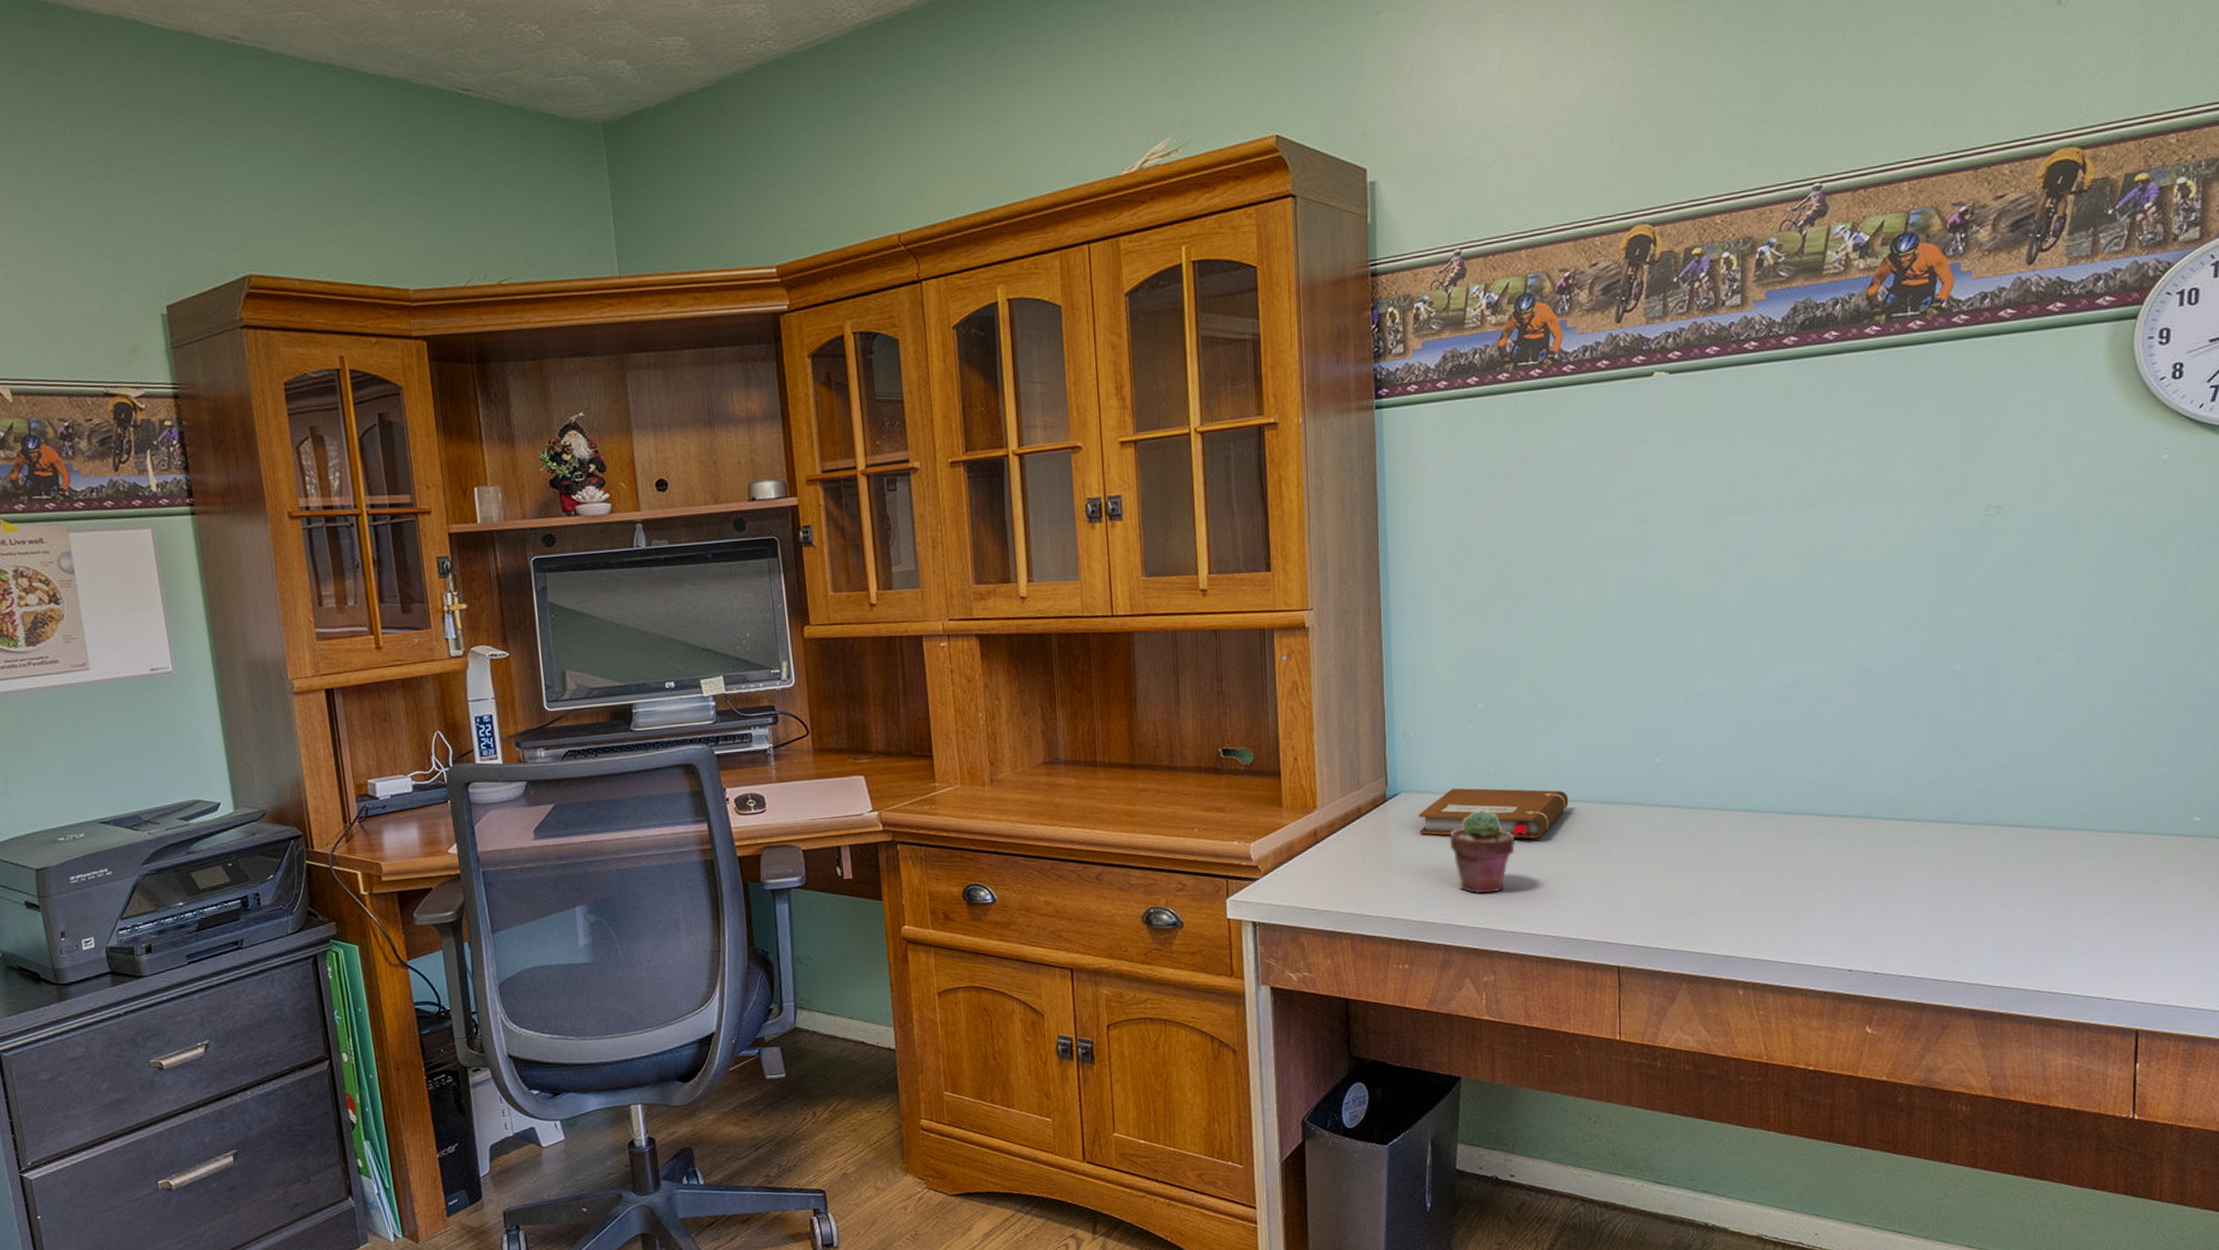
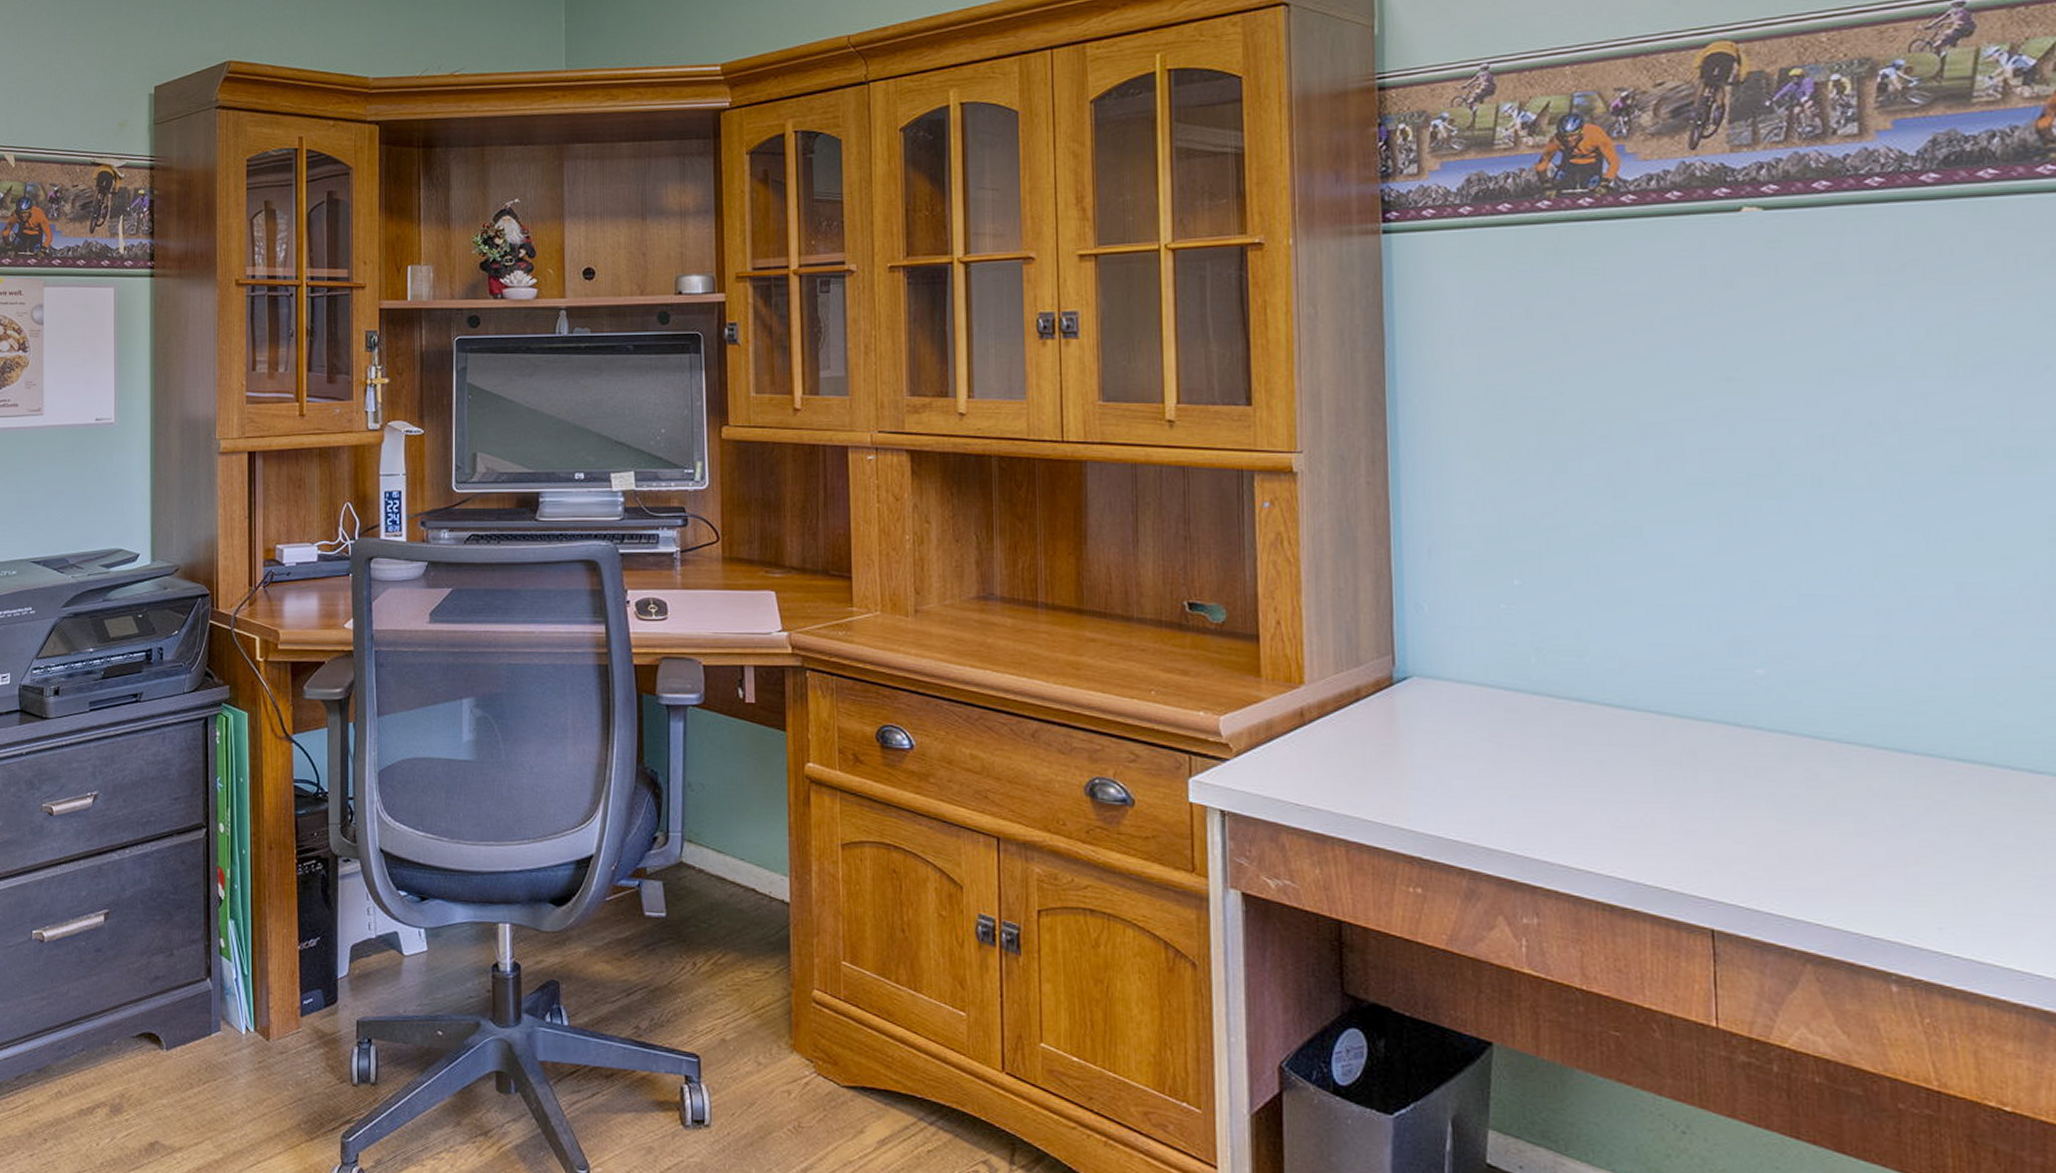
notebook: present [1419,787,1569,839] -> none [1435,678,1638,753]
potted succulent: present [1450,810,1516,894] -> none [1477,709,1566,814]

